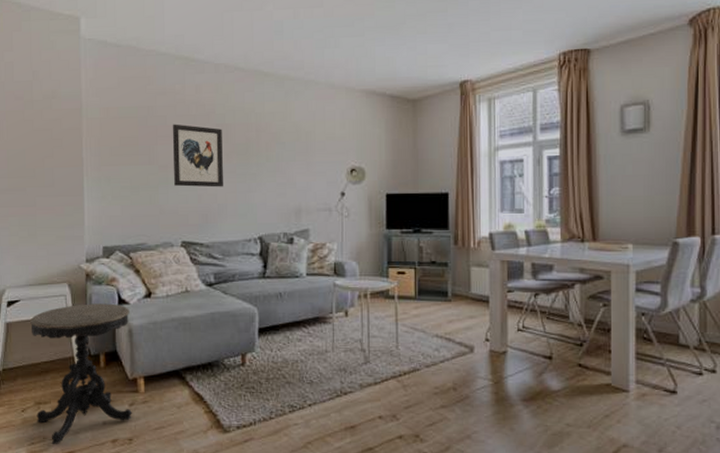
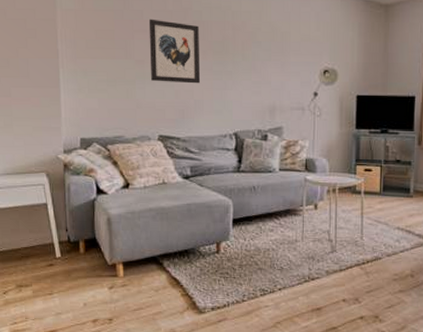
side table: present [30,303,132,445] -> none [9,193,112,325]

